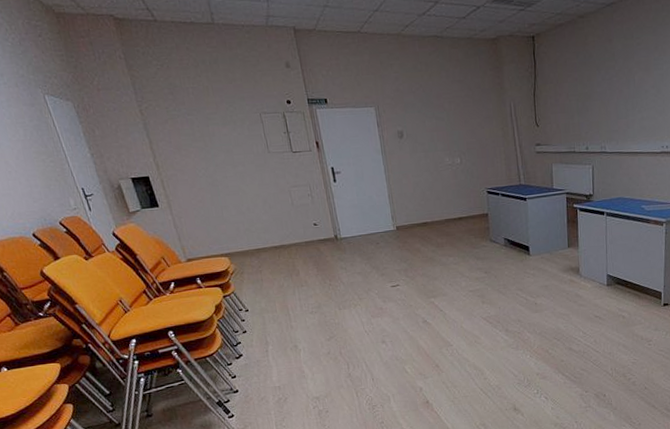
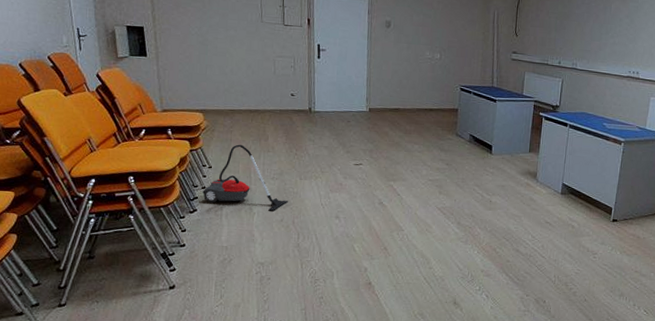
vacuum cleaner: none [244,283,332,346] -> present [203,144,288,211]

